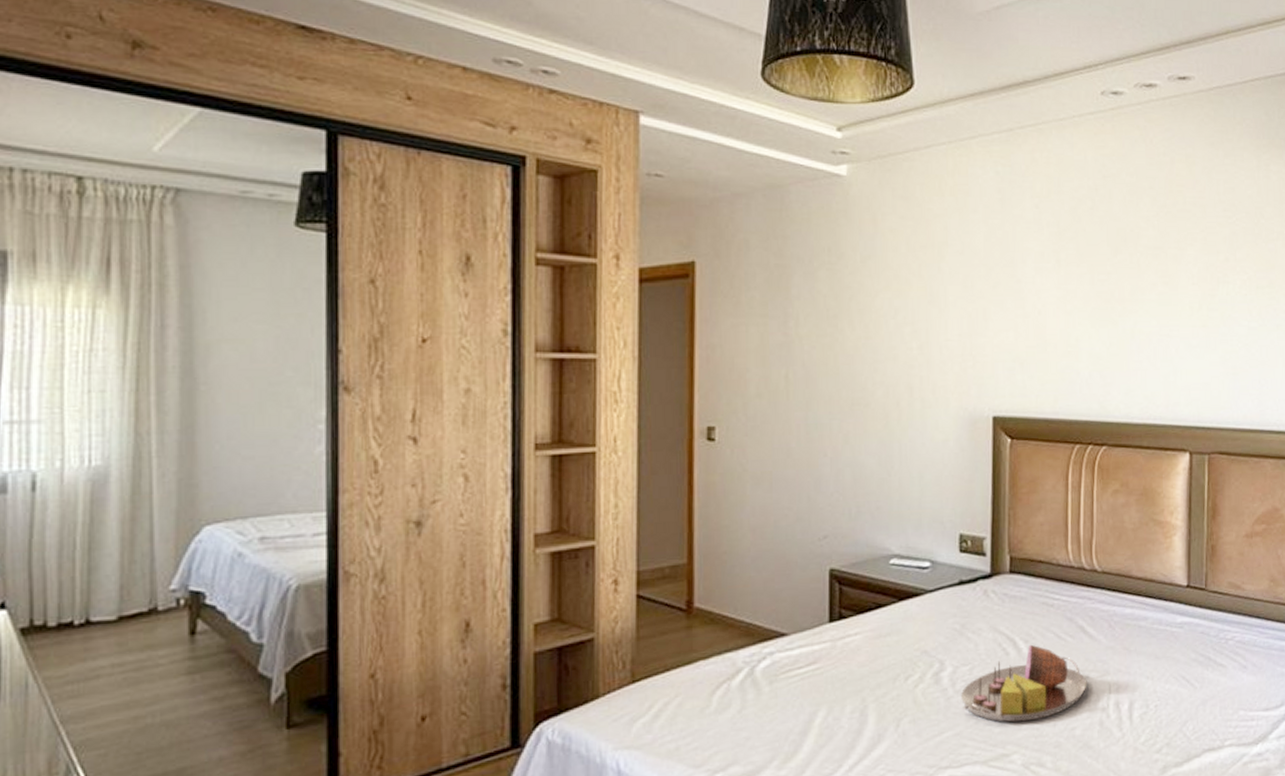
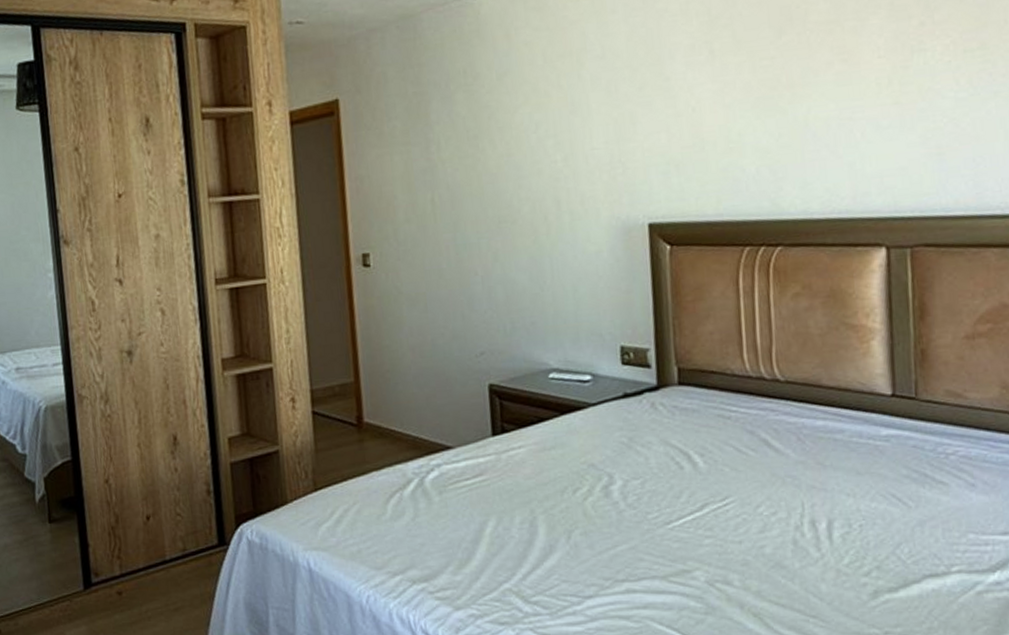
serving tray: present [961,644,1087,722] -> none [634,458,776,538]

